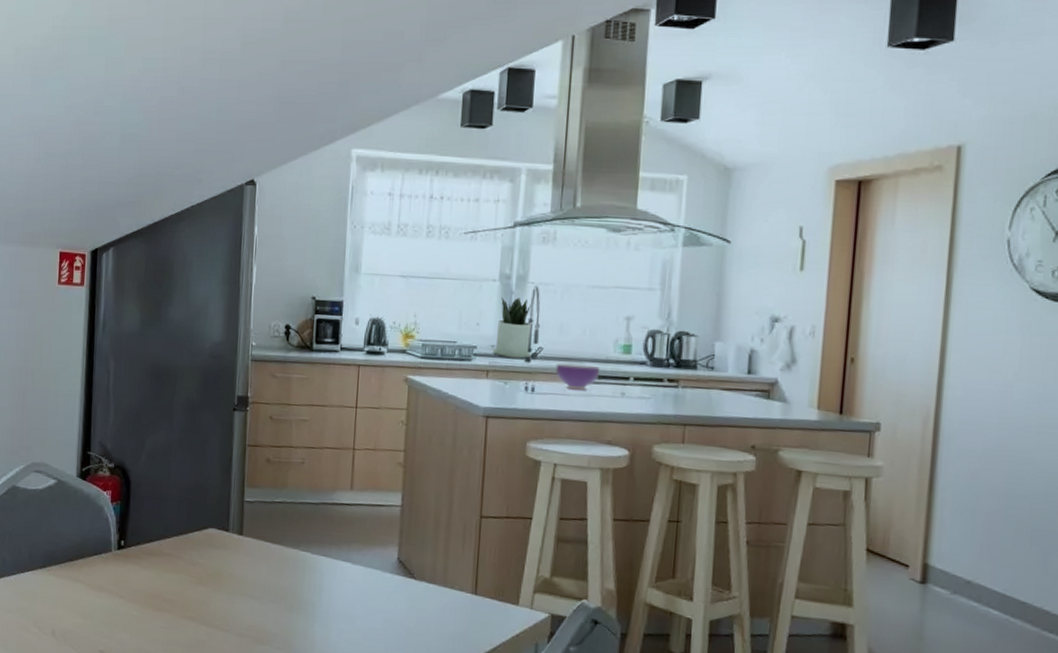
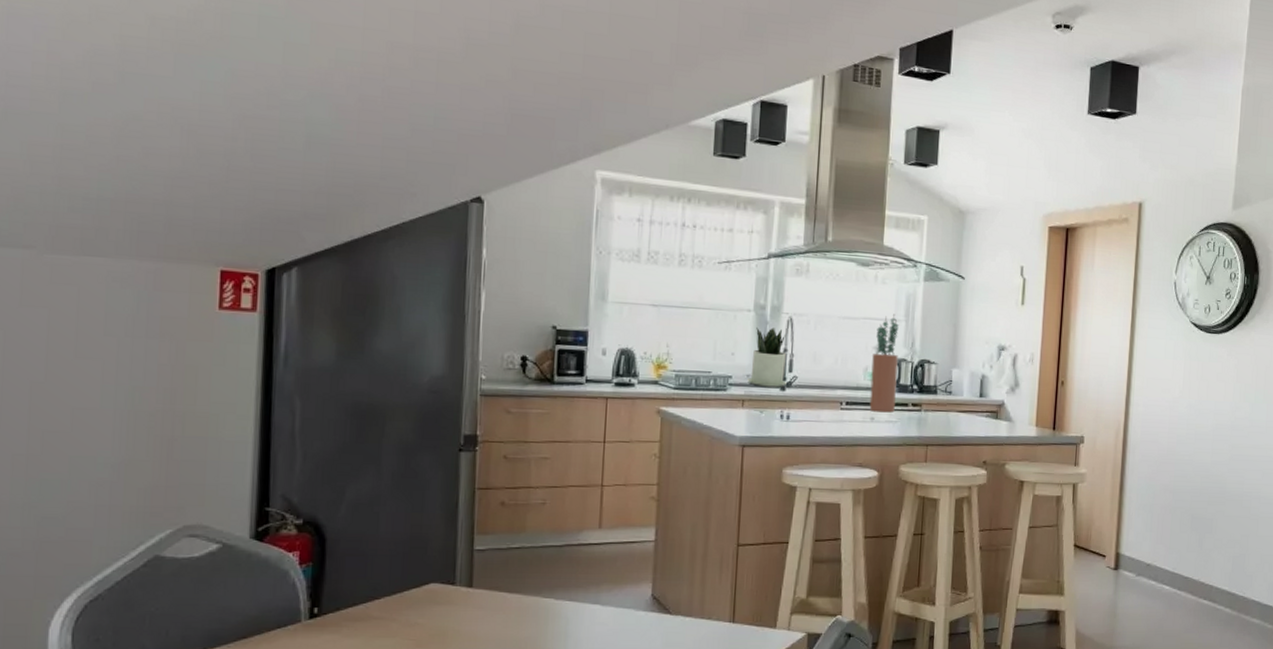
bowl: present [555,363,599,390] -> none [809,391,851,417]
vase: none [619,282,653,389] -> present [869,314,899,413]

